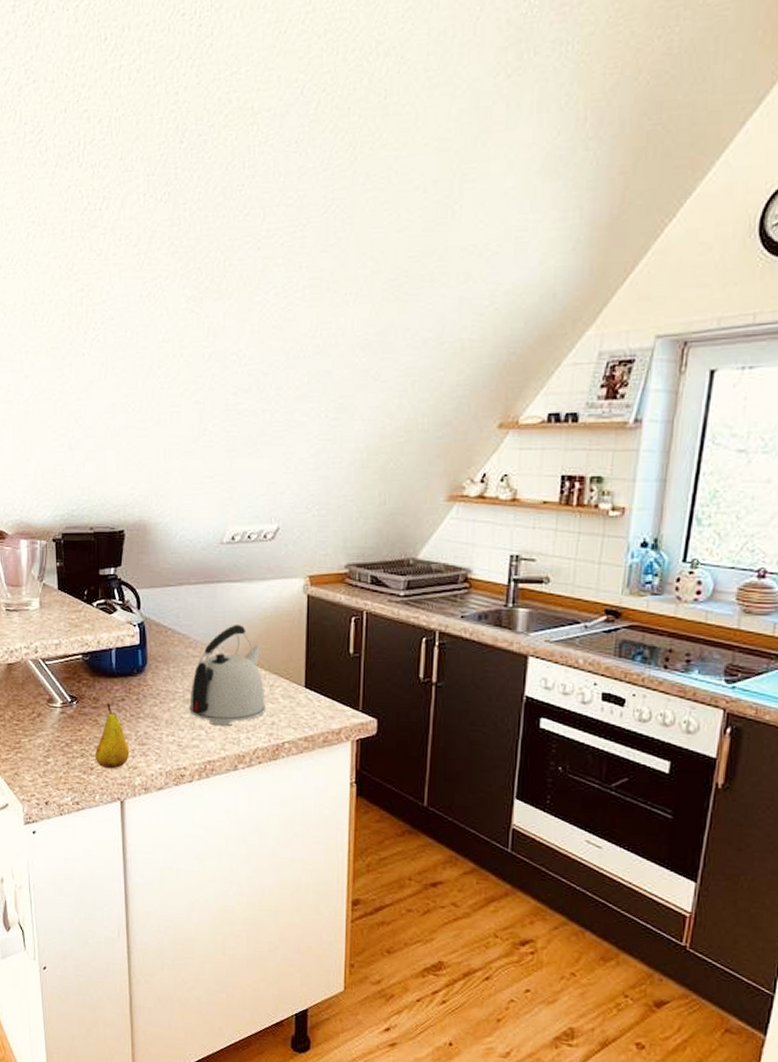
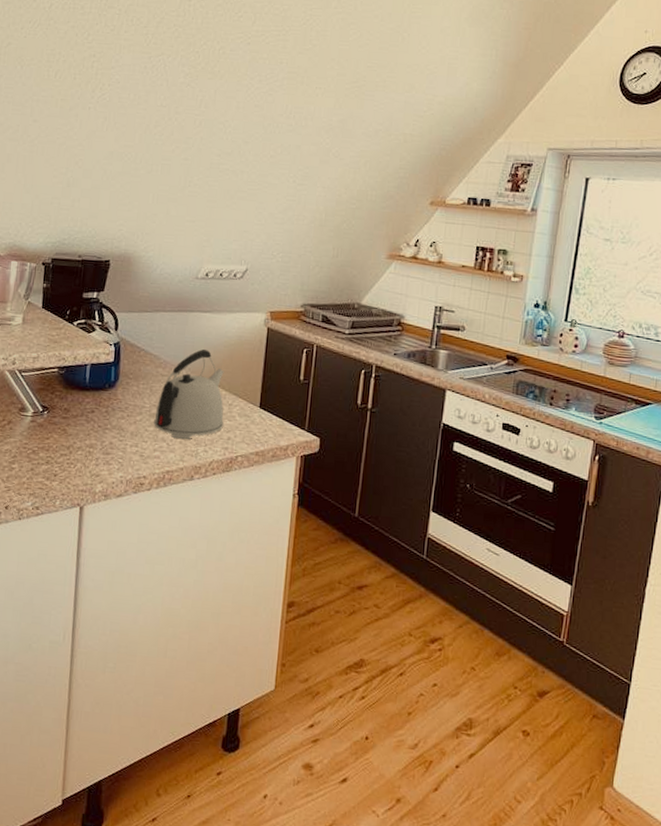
fruit: present [94,703,130,769] -> none [59,414,94,476]

